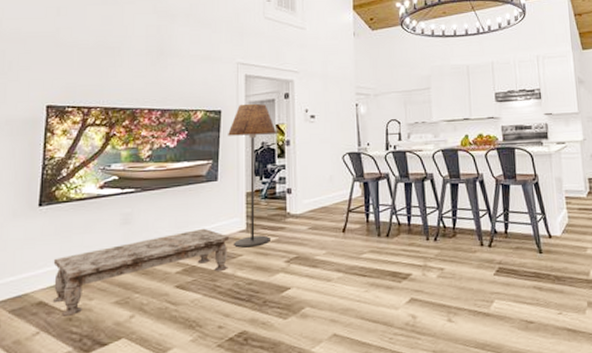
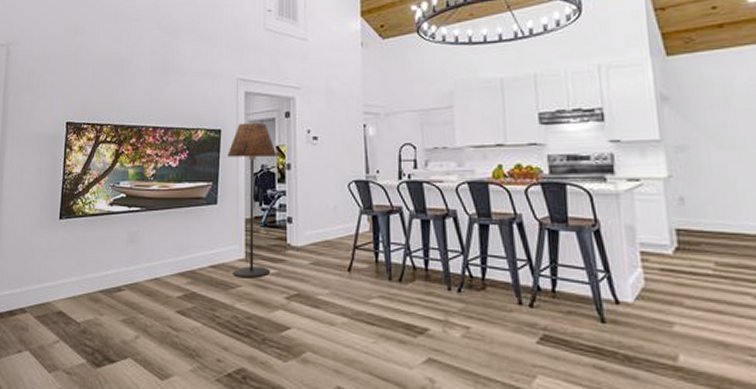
coffee table: present [53,228,230,316] -> none [71,253,229,328]

